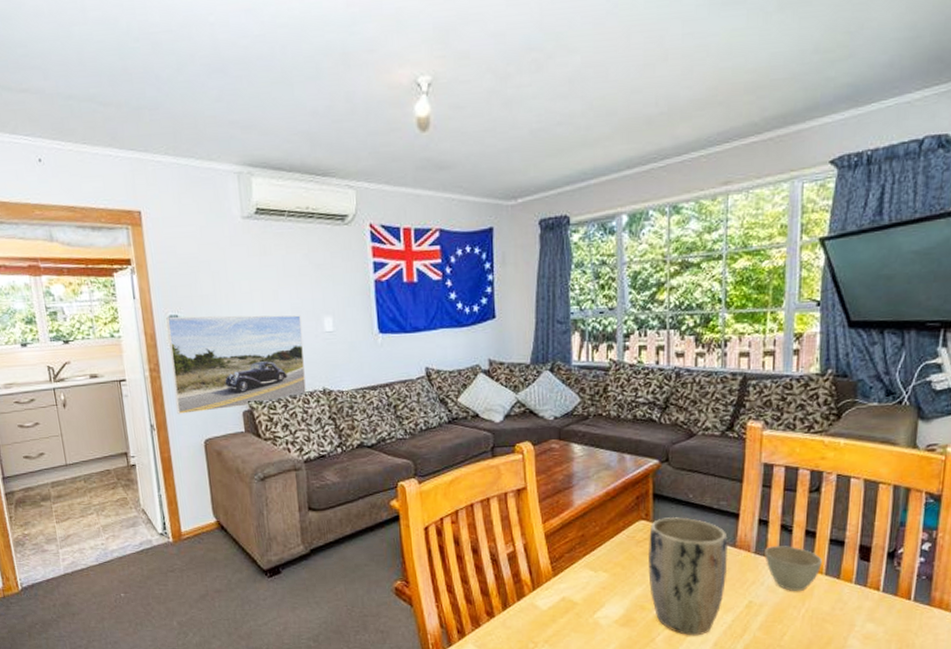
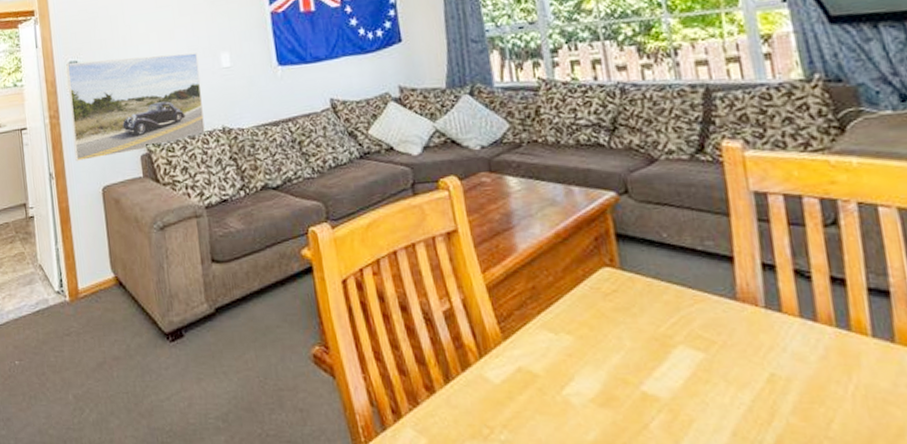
plant pot: present [647,516,729,636] -> none [618,261,733,422]
cup: present [765,546,822,591] -> none [778,297,865,360]

